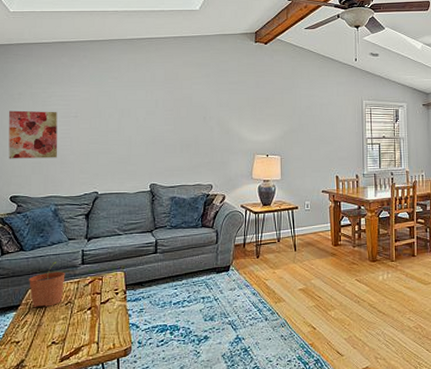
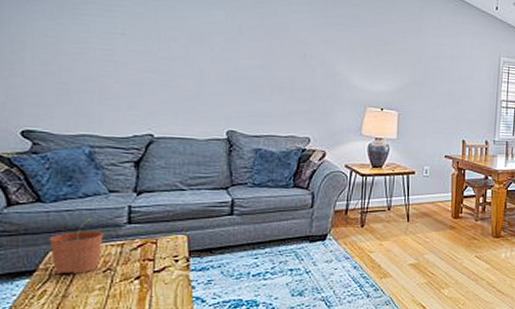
wall art: present [9,110,57,159] -> none [19,15,95,86]

